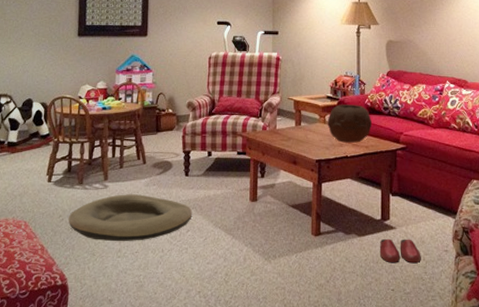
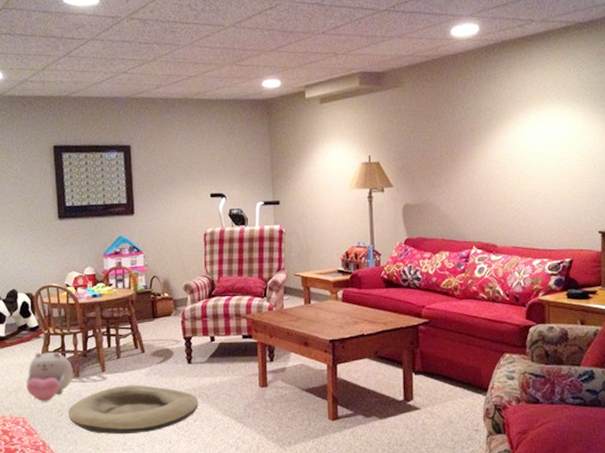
plush toy: none [31,158,77,207] -> present [26,351,73,402]
decorative bowl: present [327,104,373,143] -> none [340,278,391,320]
slippers: present [380,238,421,264] -> none [404,419,449,445]

